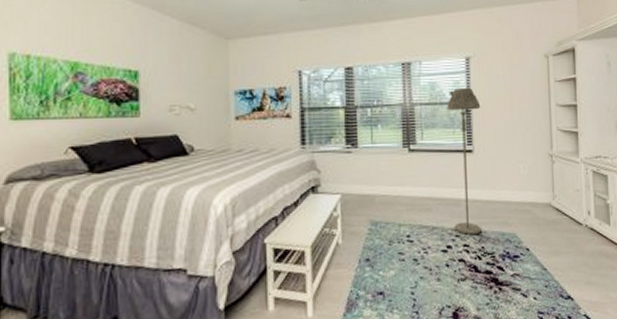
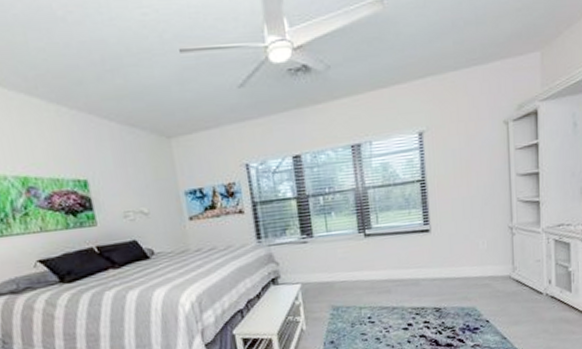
floor lamp: present [446,88,481,235] -> none [400,165,441,312]

